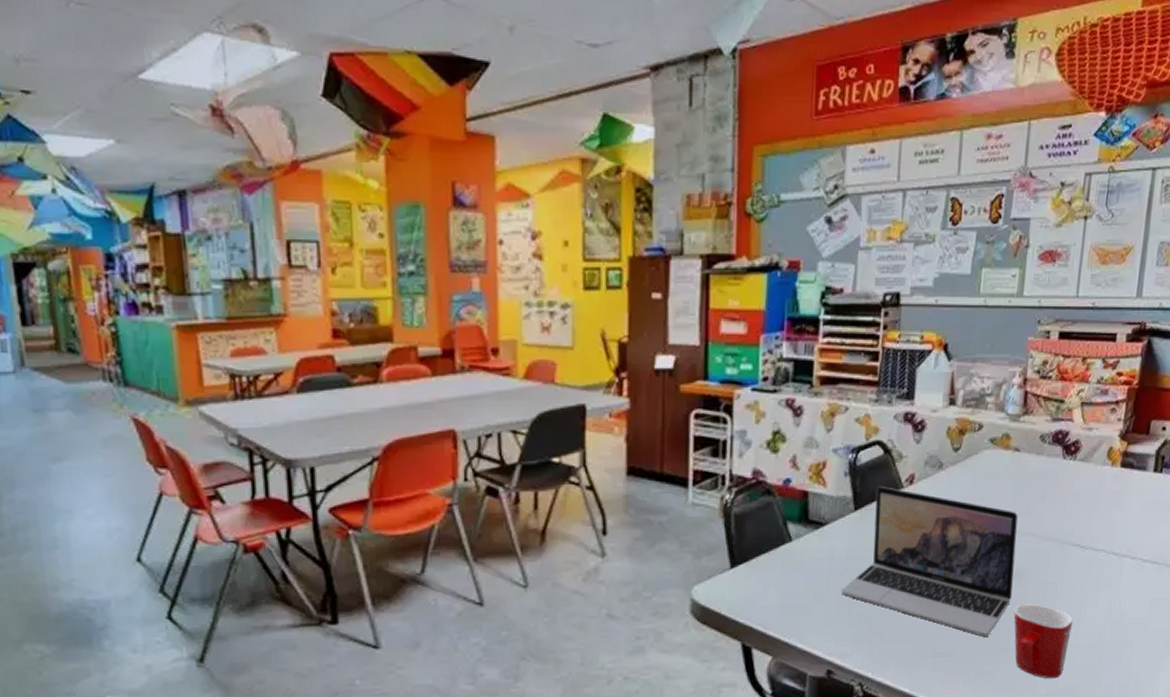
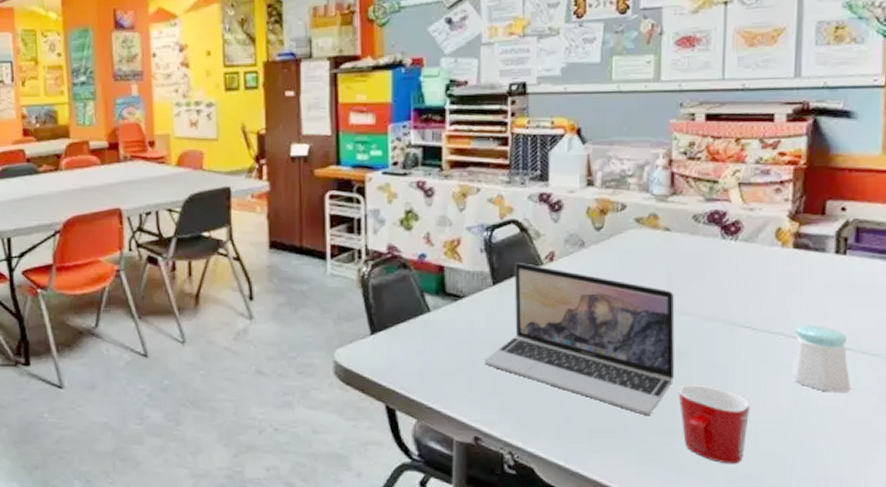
salt shaker: none [1109,540,1156,604] -> present [791,324,851,392]

